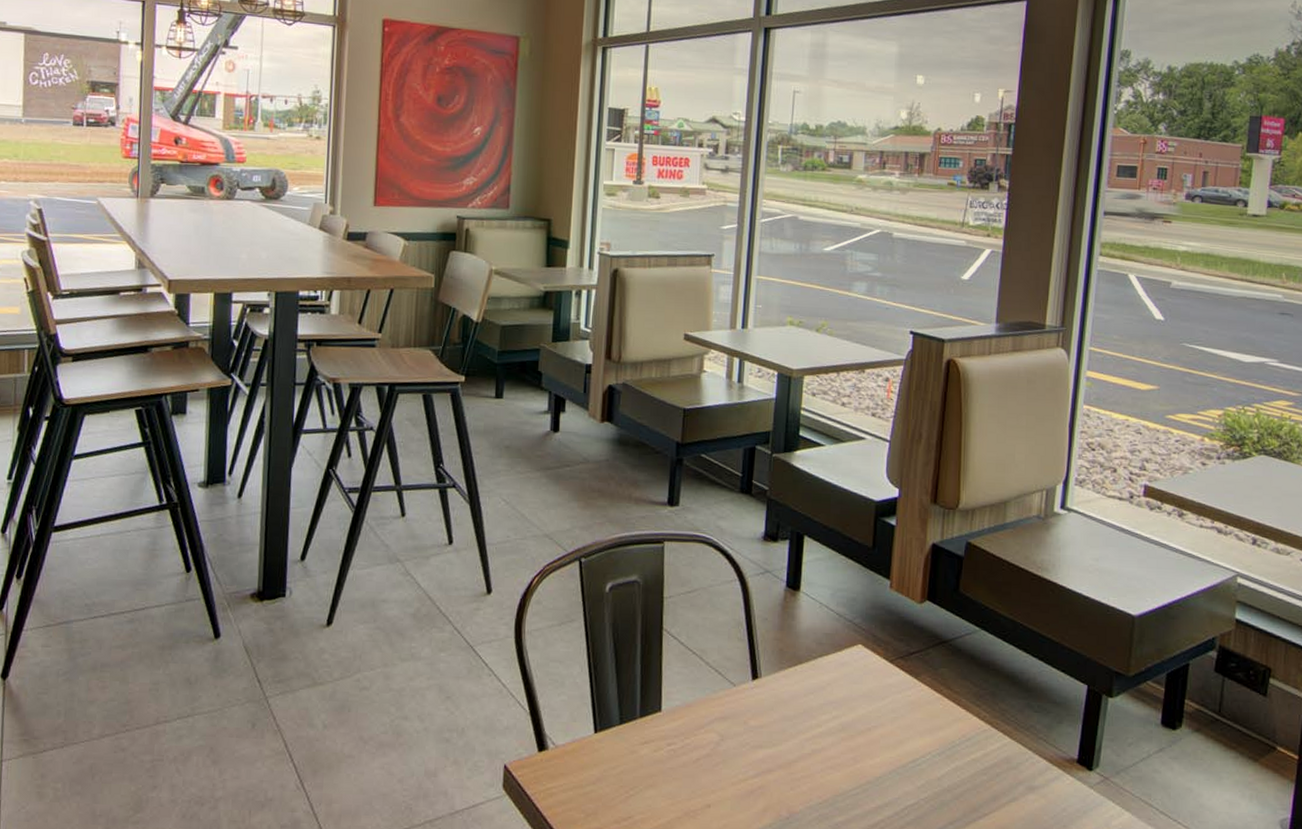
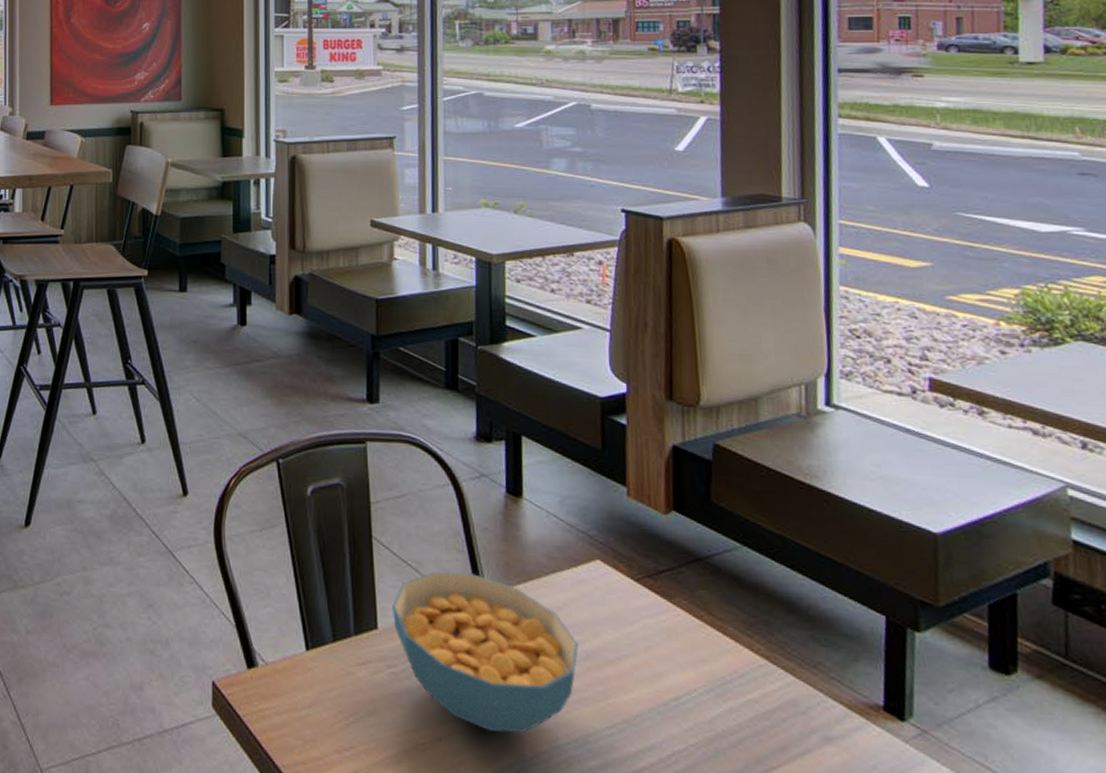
cereal bowl: none [676,658,836,797] -> present [392,571,578,733]

